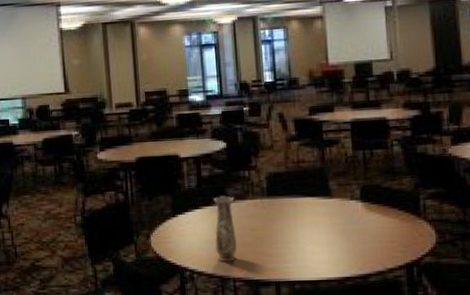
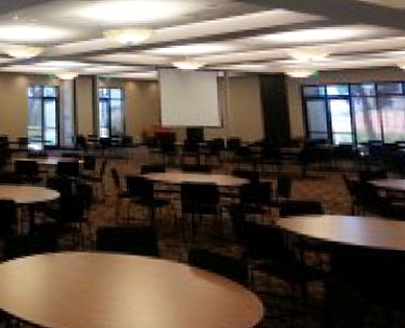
vase: present [213,196,237,262] -> none [43,245,65,314]

